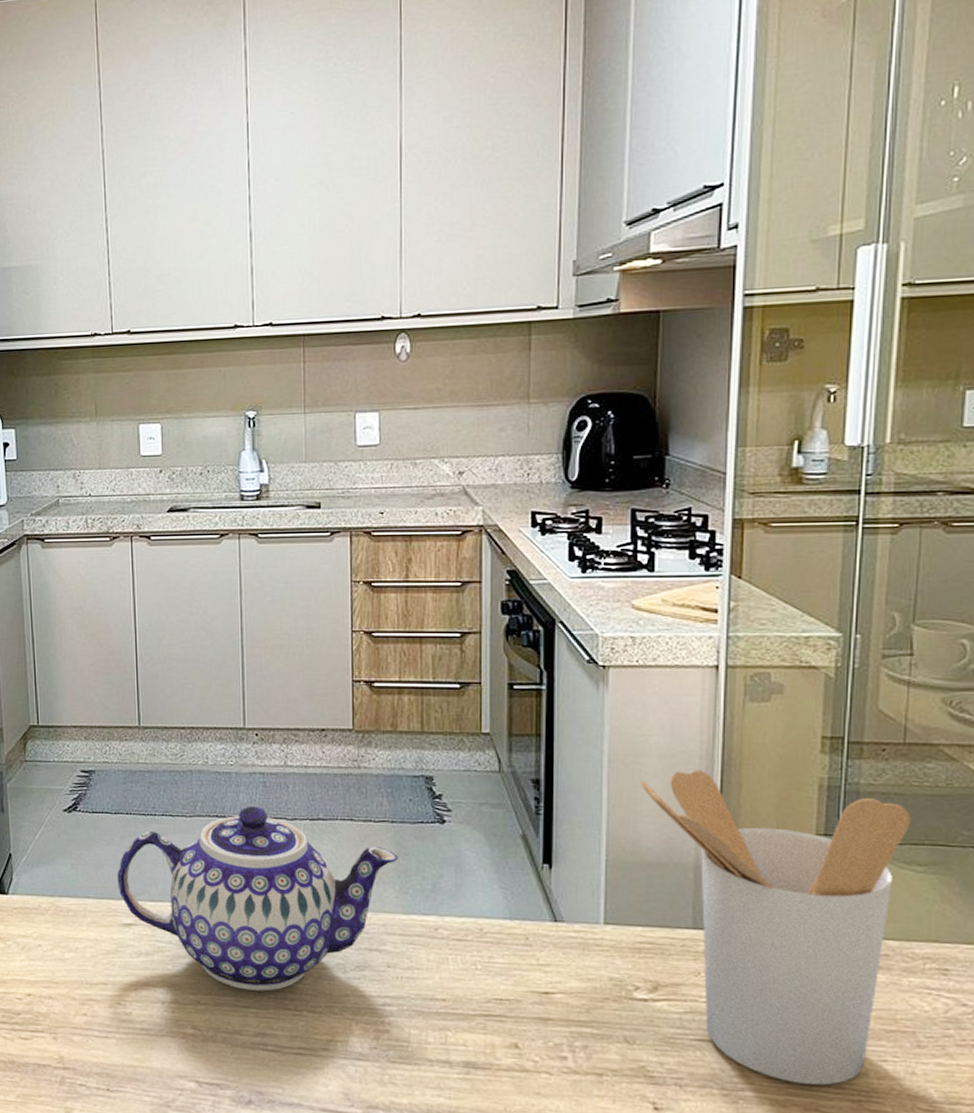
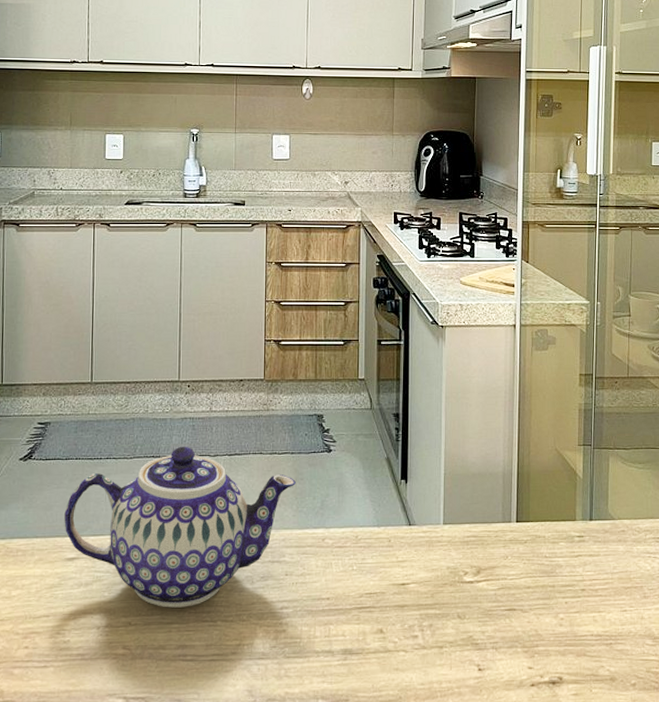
utensil holder: present [639,770,911,1086] -> none [466,402,634,636]

